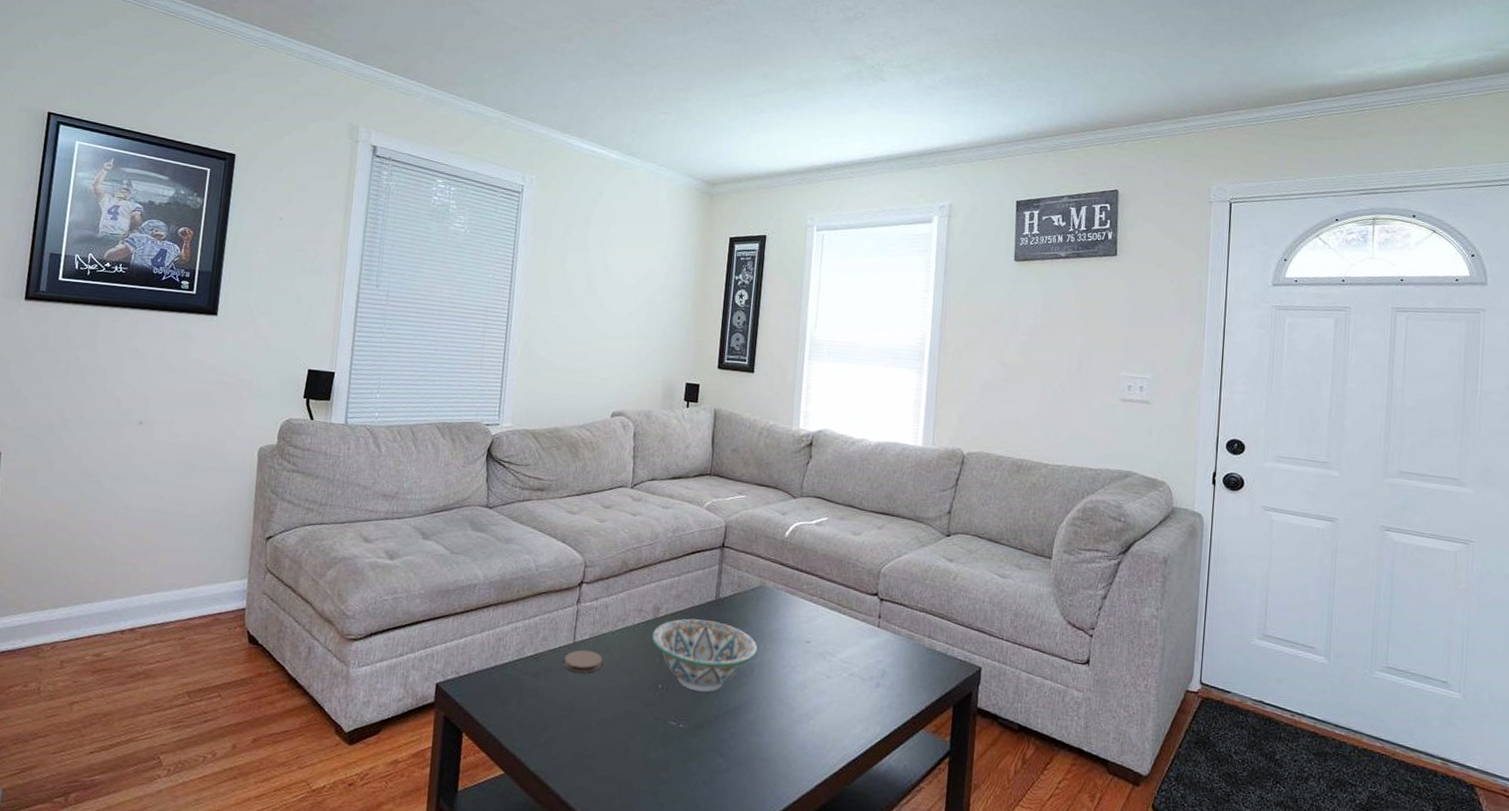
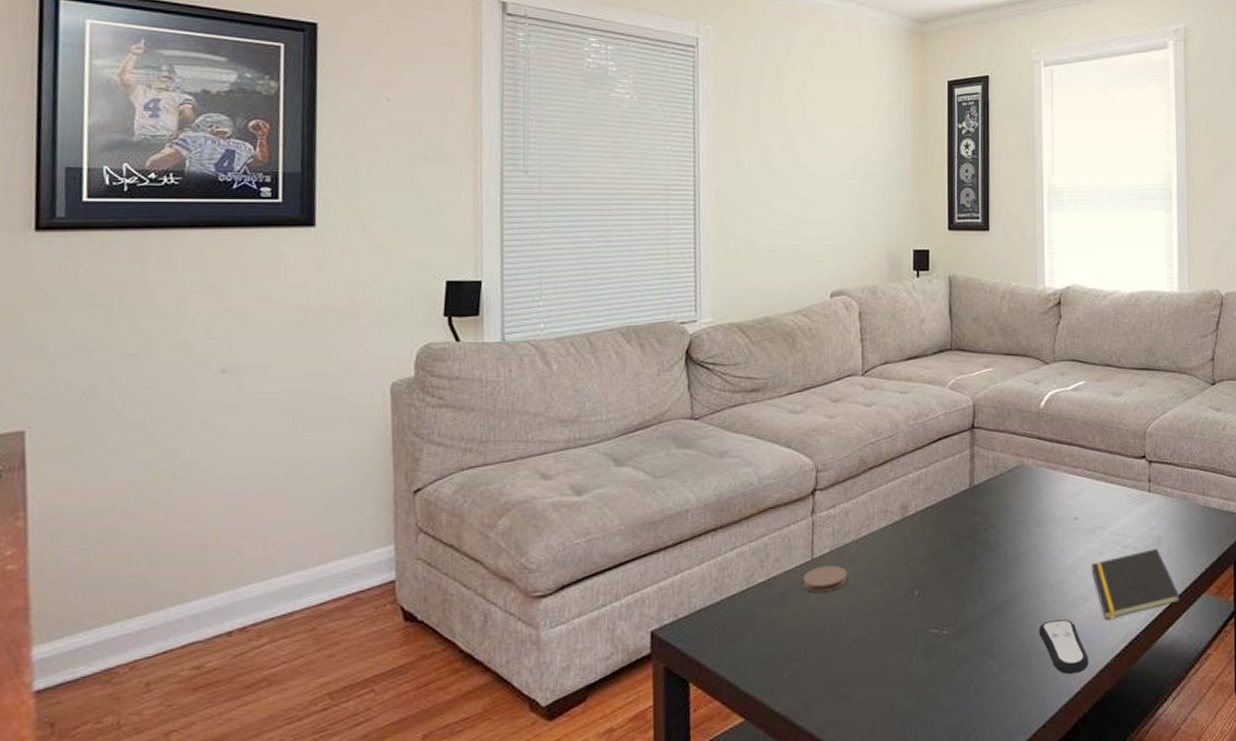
decorative bowl: present [651,618,757,692] -> none [901,511,1021,592]
remote control: none [764,731,809,784] -> present [1038,620,1089,674]
notepad: none [818,680,900,739] -> present [1091,548,1181,619]

